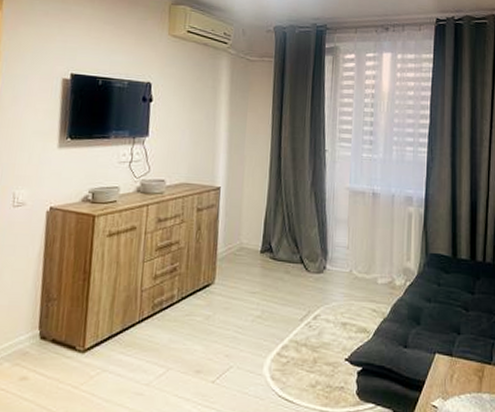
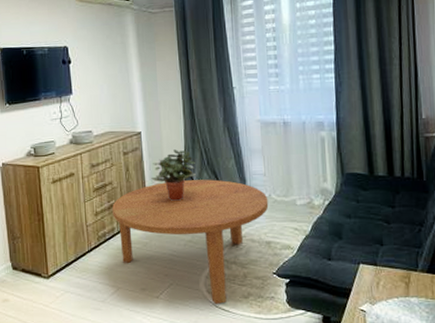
coffee table: none [174,246,349,394] -> present [112,179,269,305]
potted plant: none [225,211,277,269] -> present [151,150,196,201]

